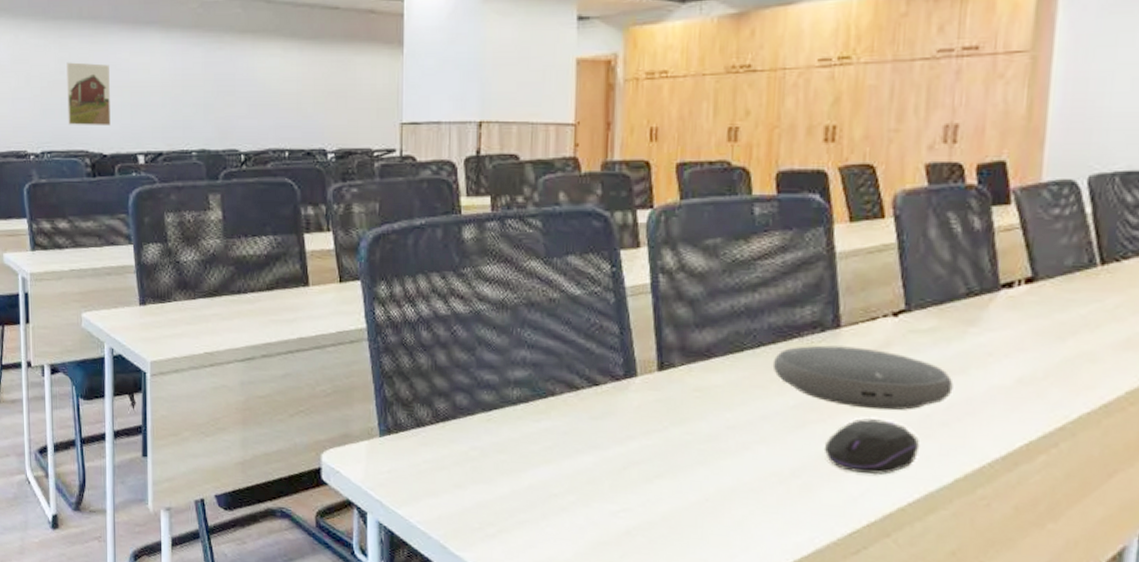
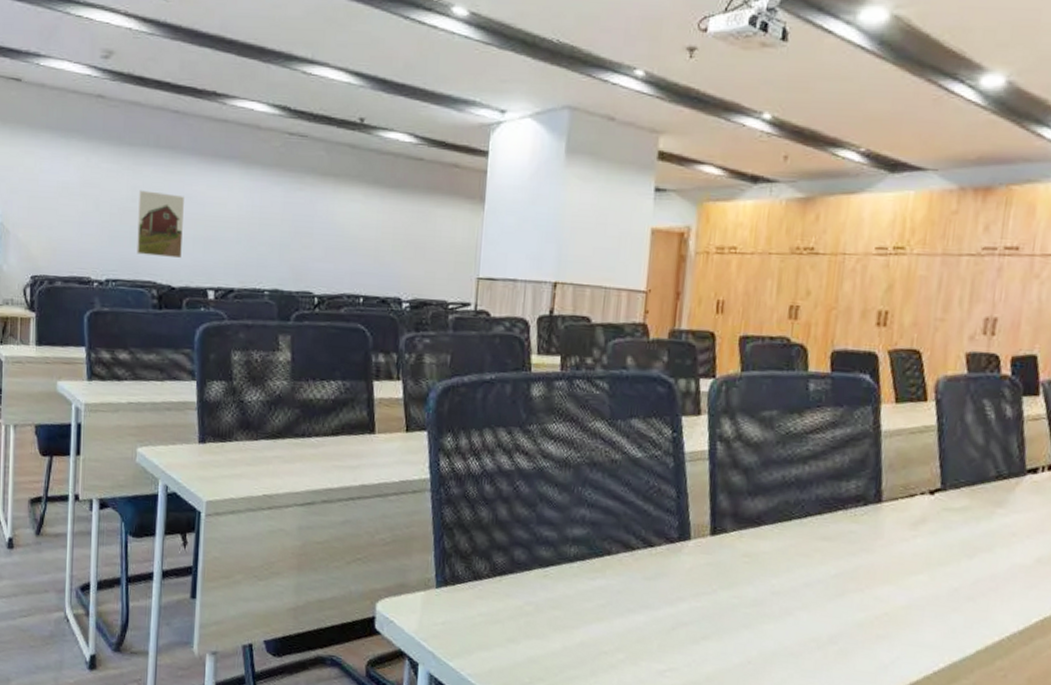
speaker: present [772,345,954,411] -> none [817,518,980,584]
computer mouse: present [823,418,920,475] -> none [860,590,948,644]

